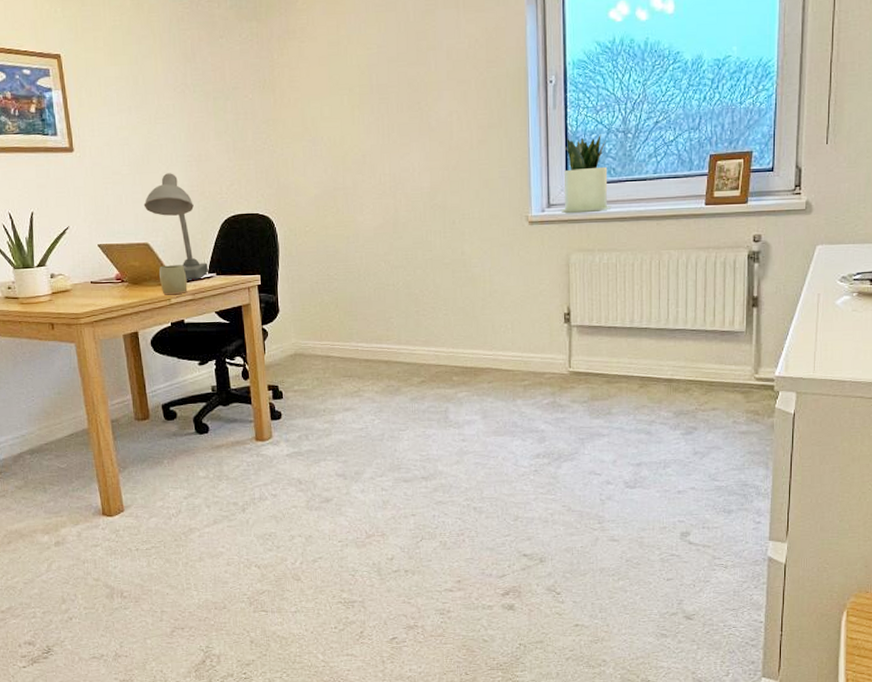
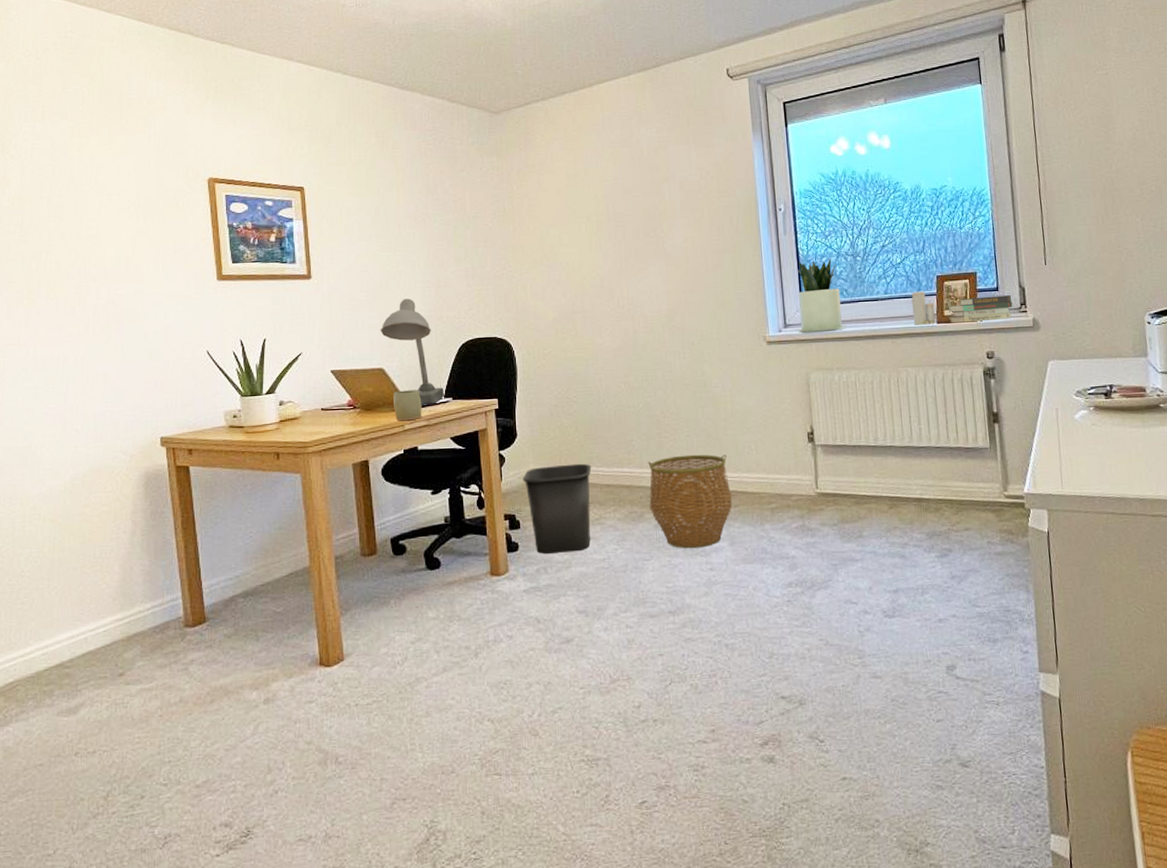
waste bin: none [284,339,351,422] -> present [522,463,592,554]
basket: none [406,332,487,420] -> present [648,454,733,548]
candle: none [681,168,705,207] -> present [911,288,936,325]
books: none [716,176,787,205] -> present [946,295,1013,323]

